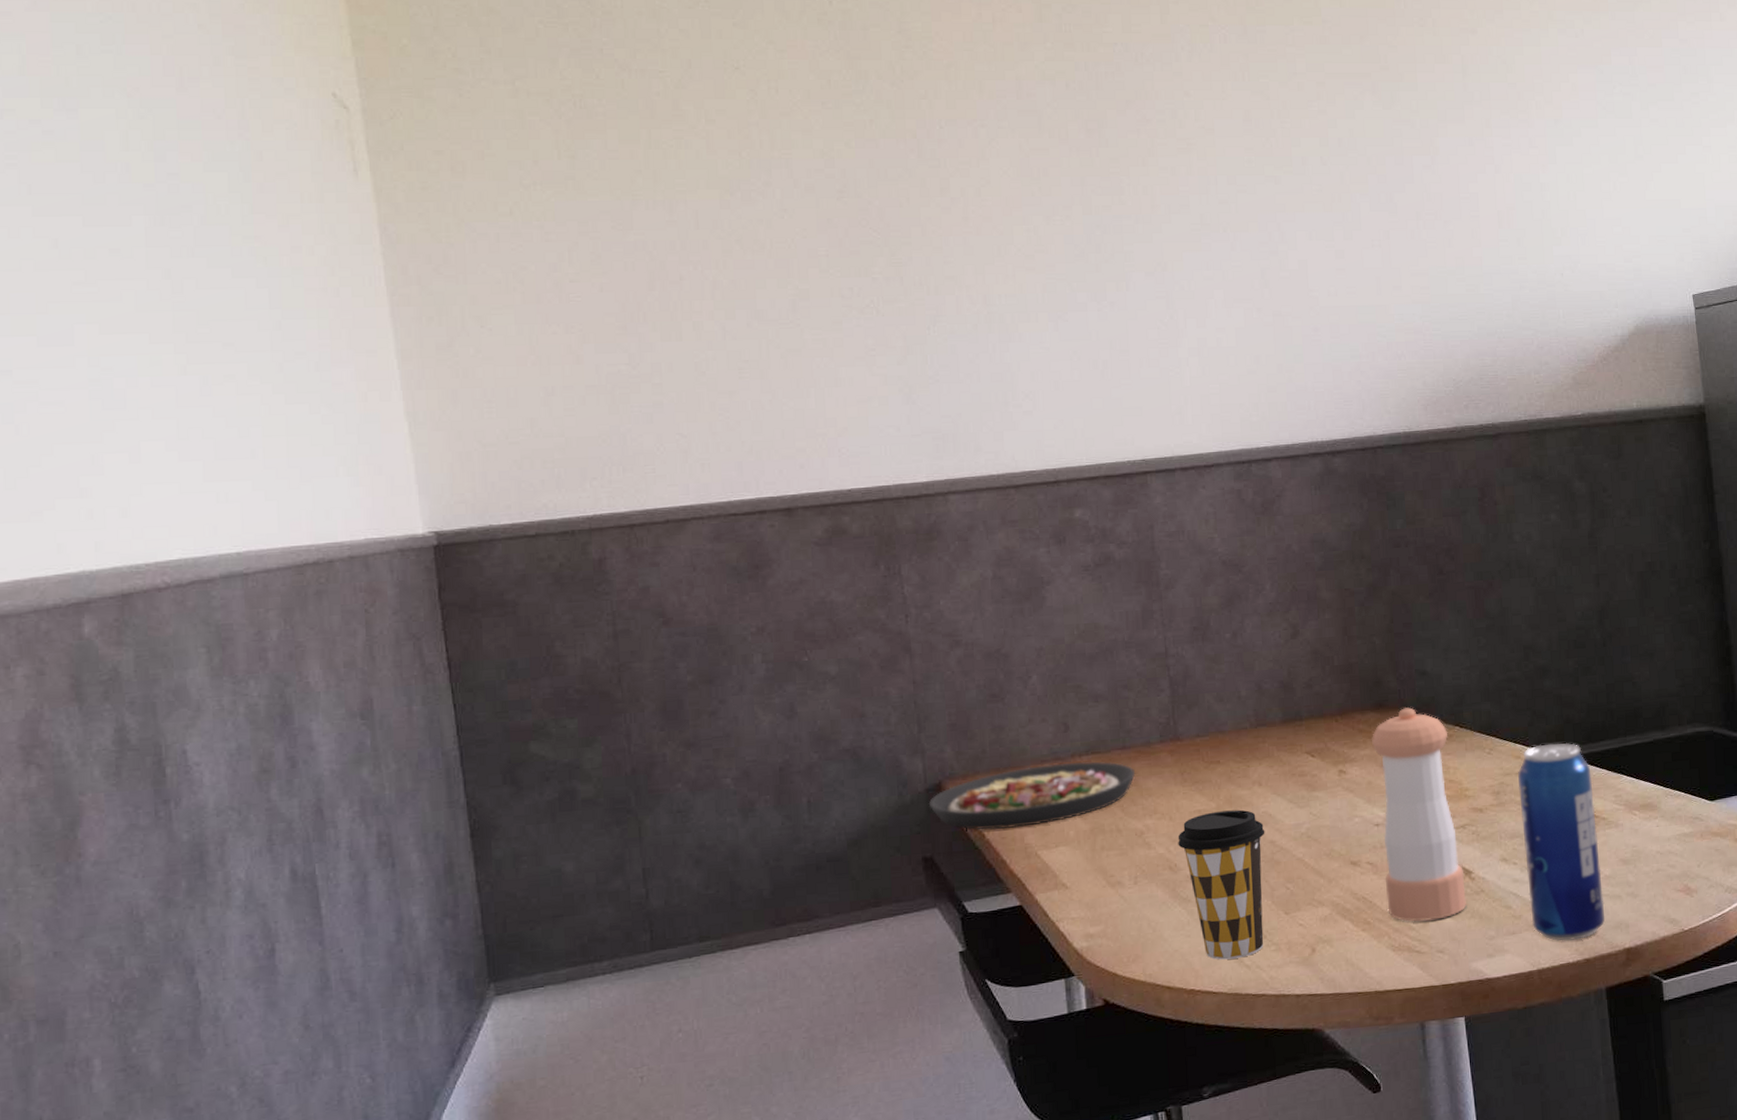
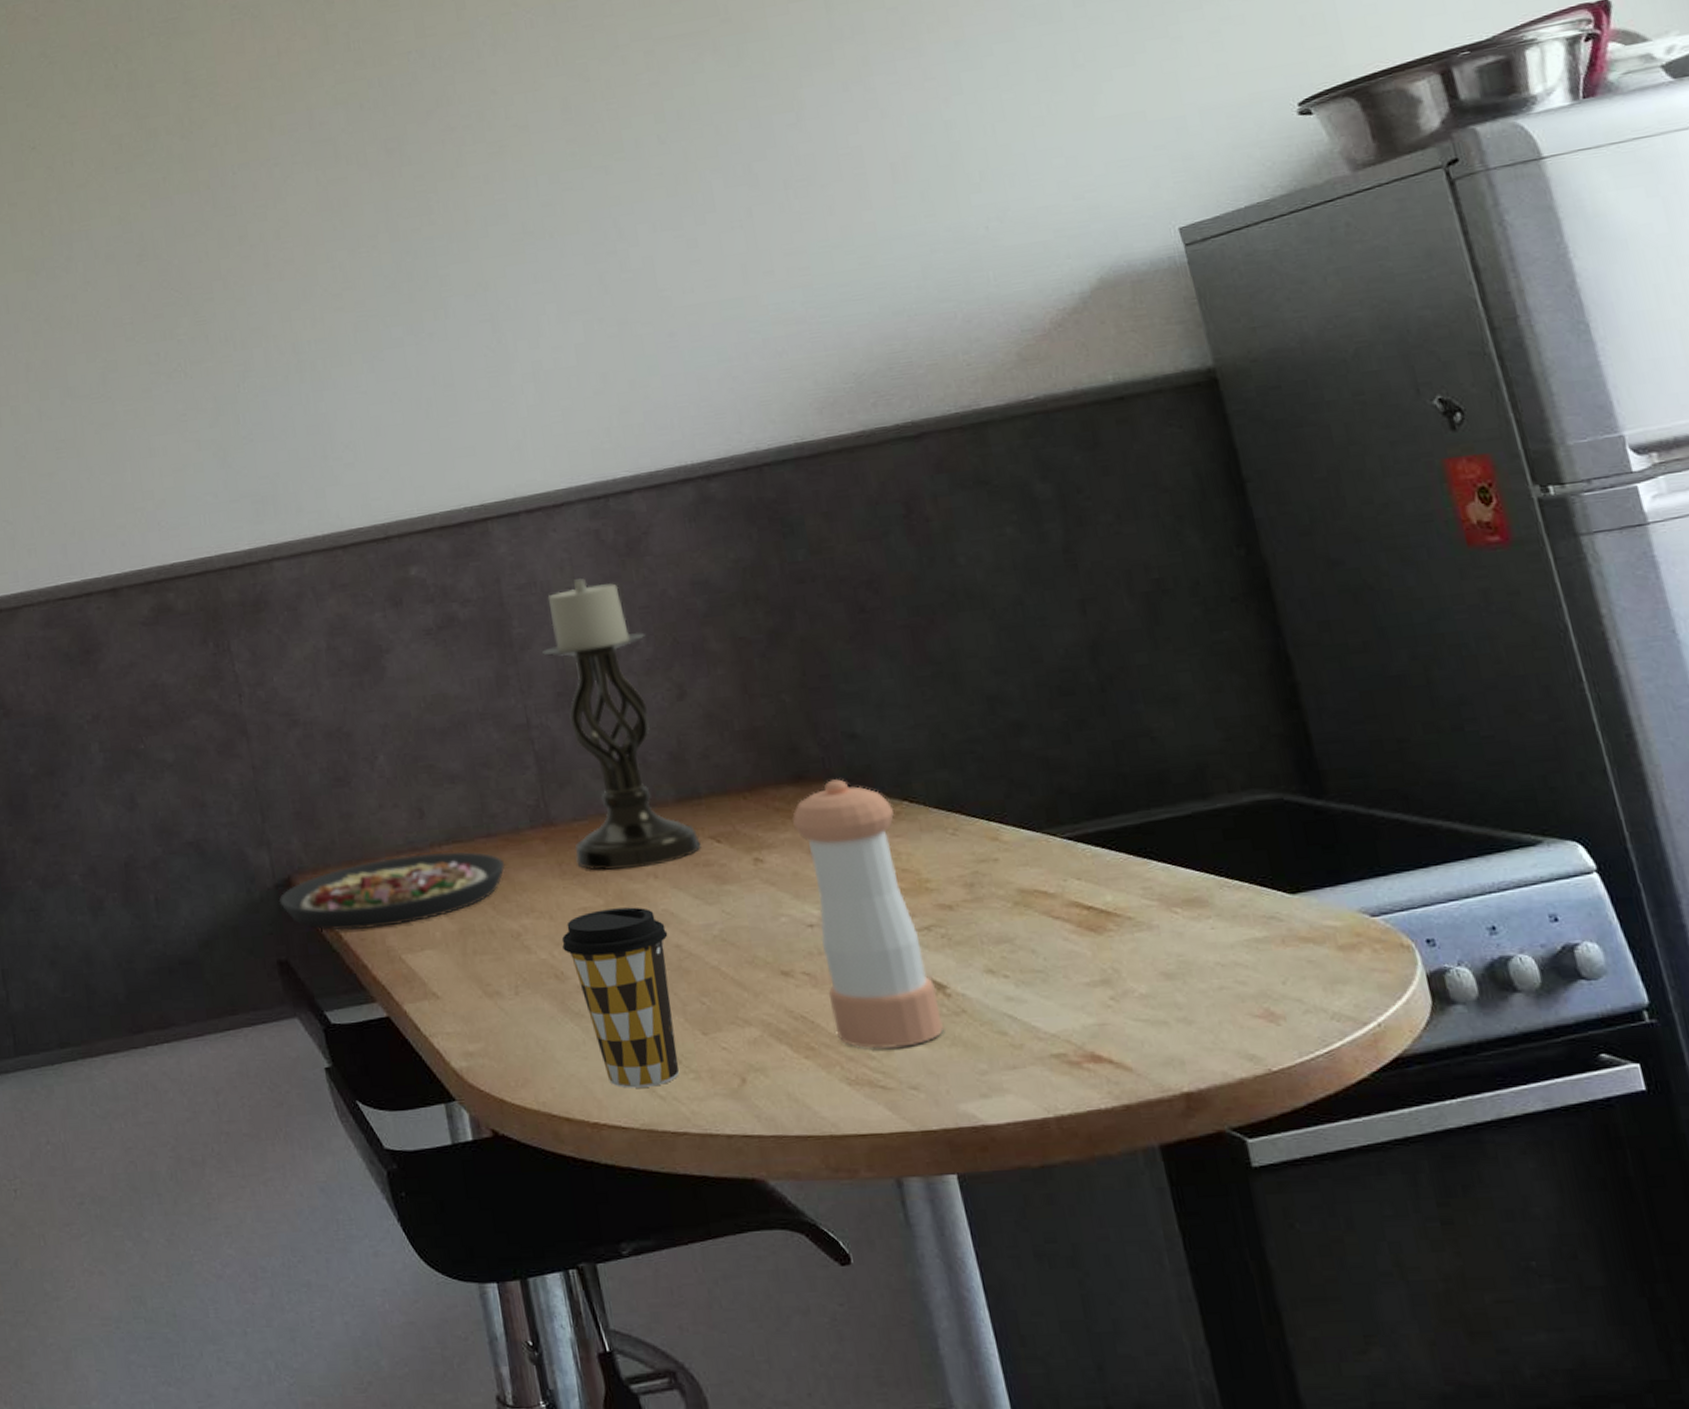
candle holder: none [1184,531,1299,779] -> present [542,578,701,871]
beverage can: present [1518,743,1605,941] -> none [997,819,1147,1080]

